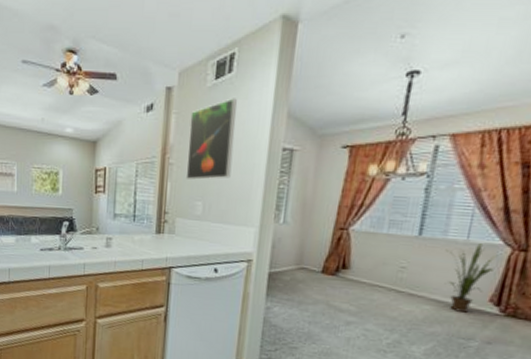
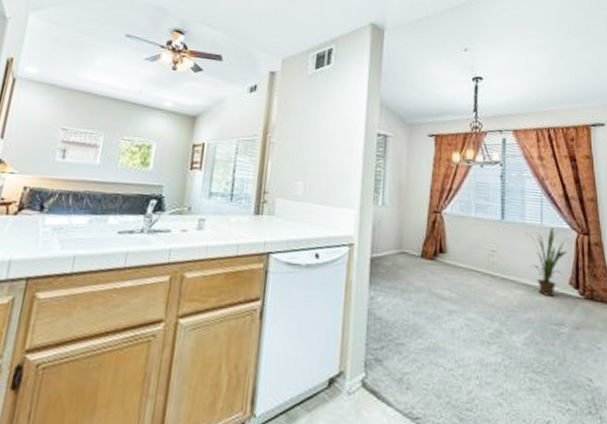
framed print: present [185,98,237,180] -> none [286,86,335,160]

